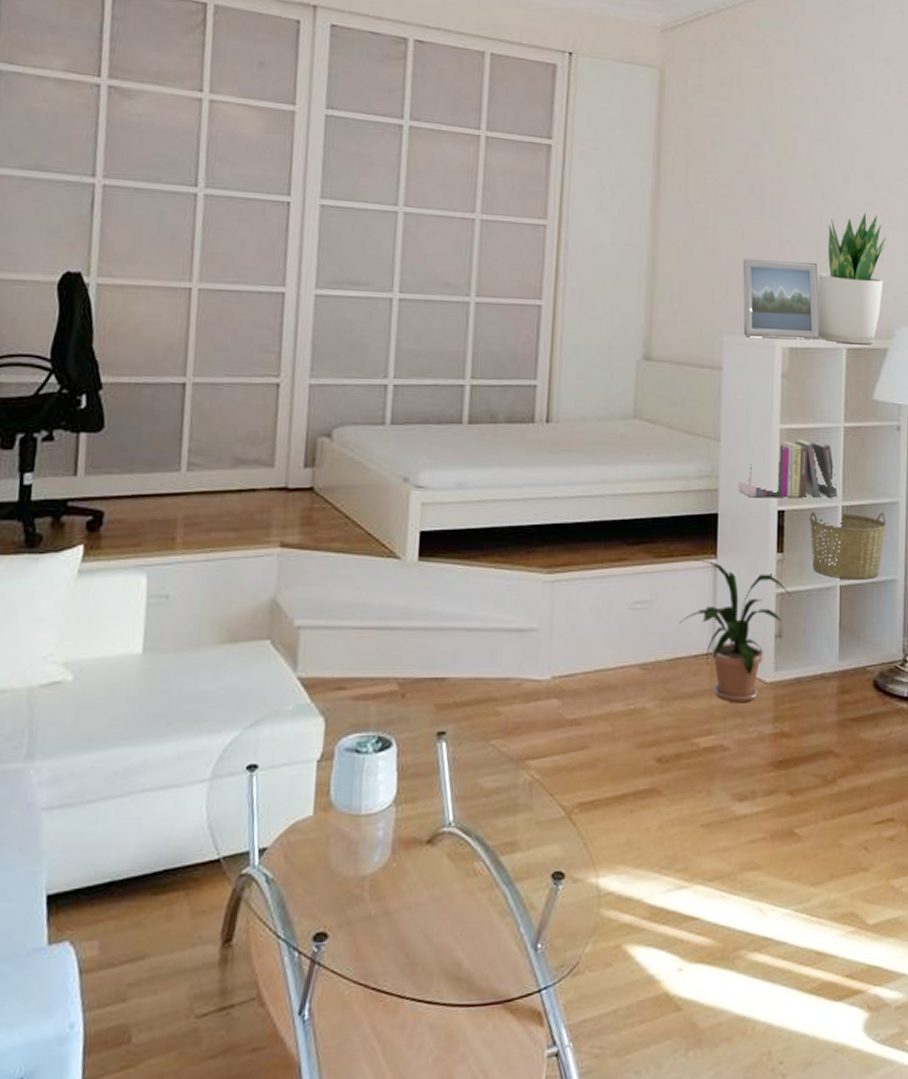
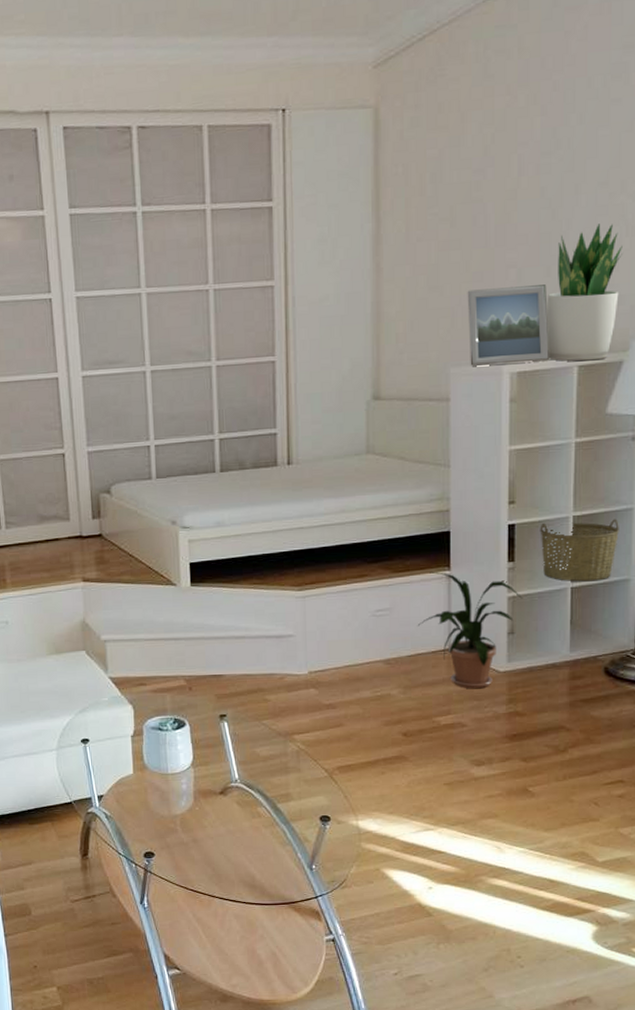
books: present [739,439,838,498] -> none [469,457,569,515]

